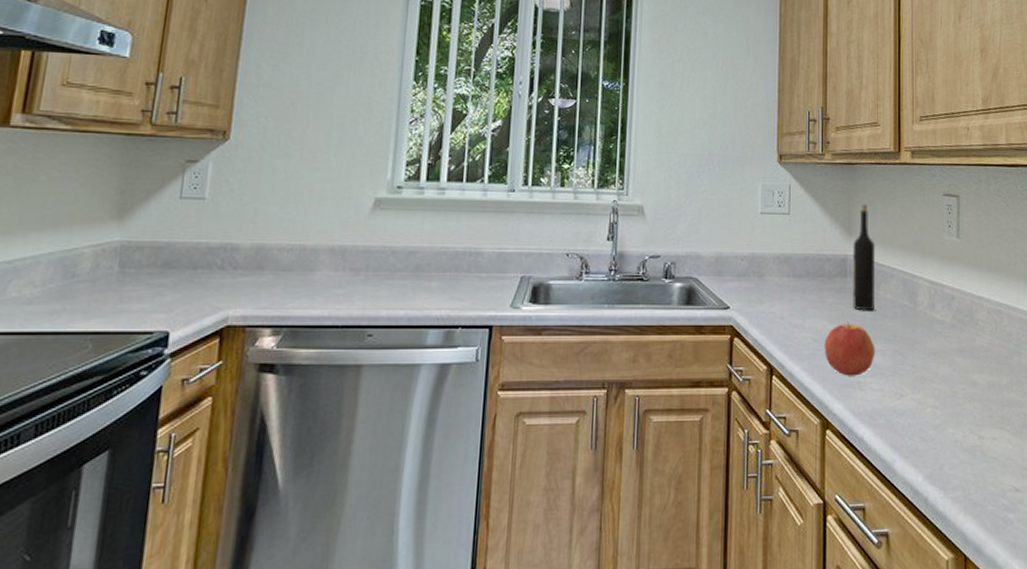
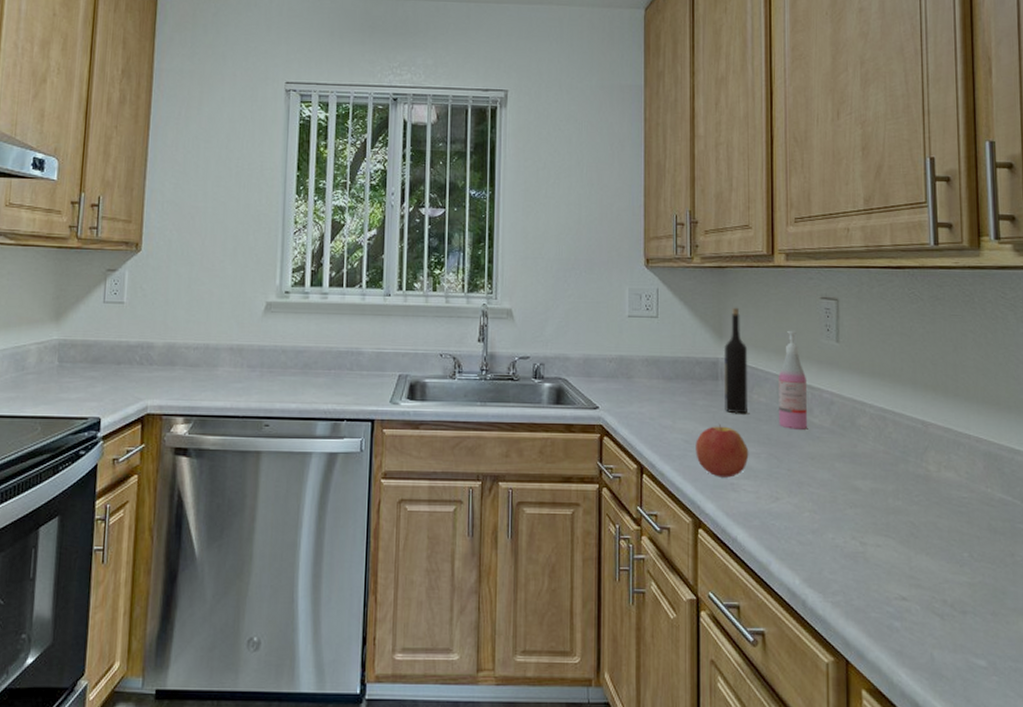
soap dispenser: none [904,226,930,325] -> present [779,330,807,429]

